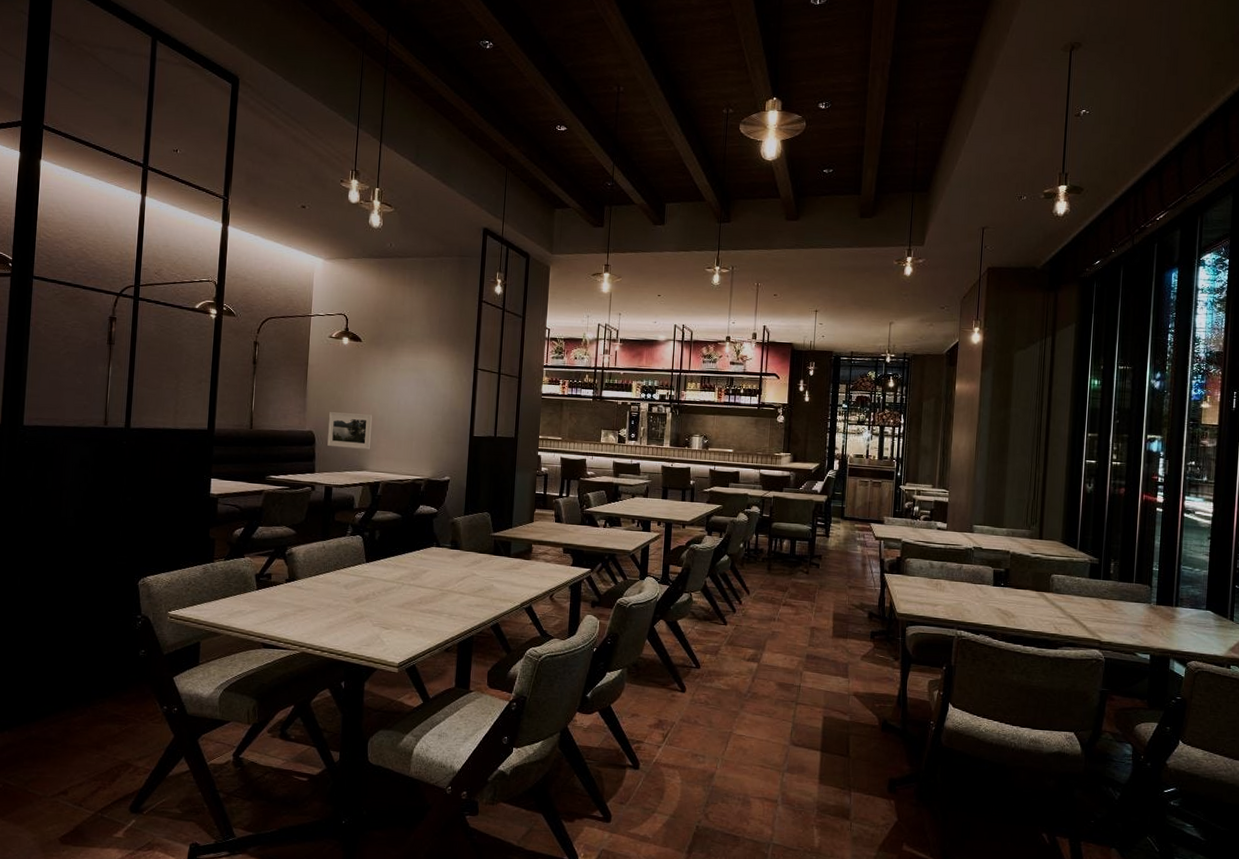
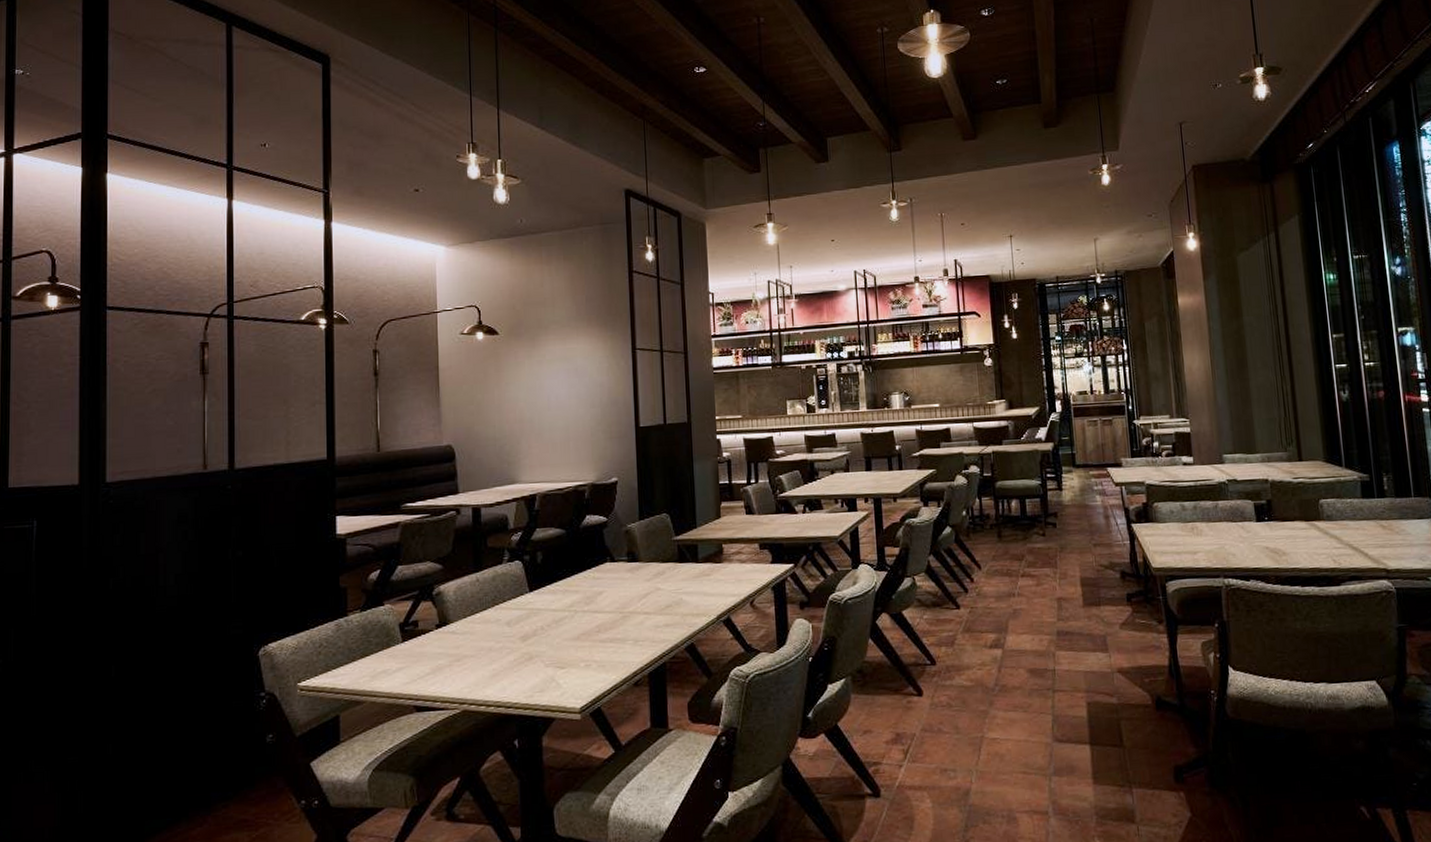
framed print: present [326,412,373,450] -> none [468,417,522,461]

